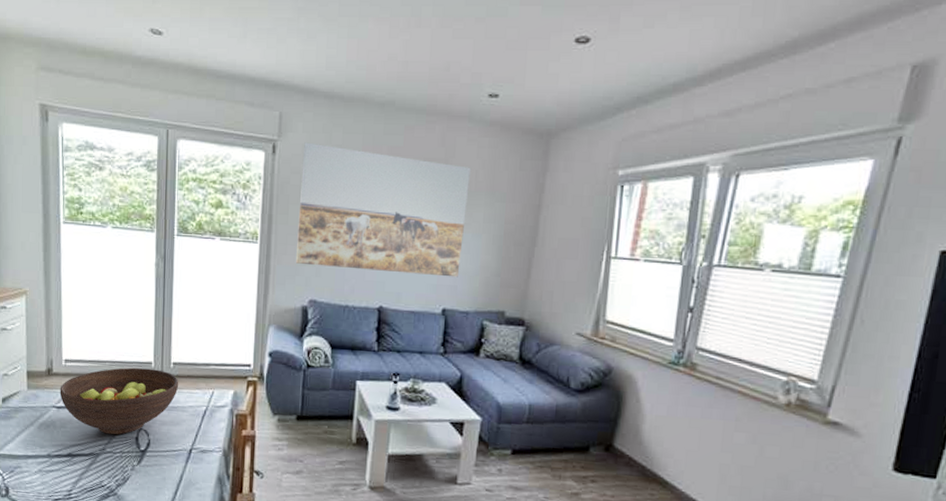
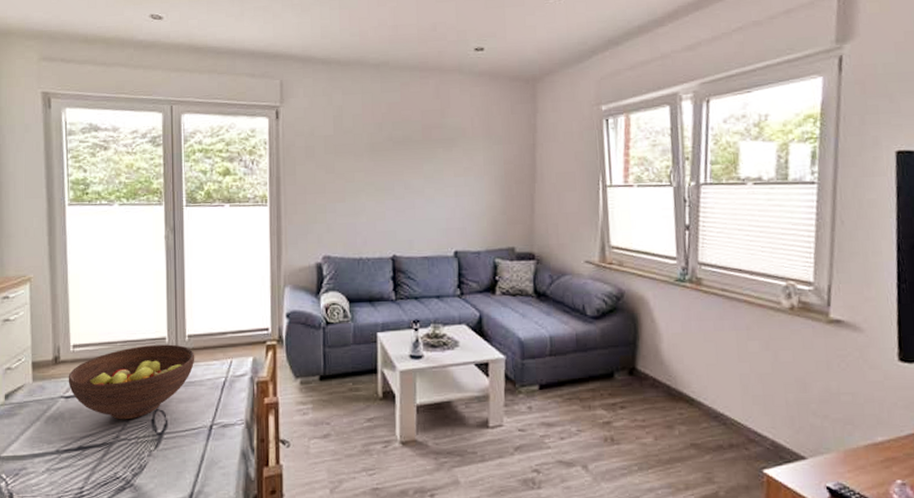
wall art: present [295,142,471,278] -> none [305,106,467,222]

